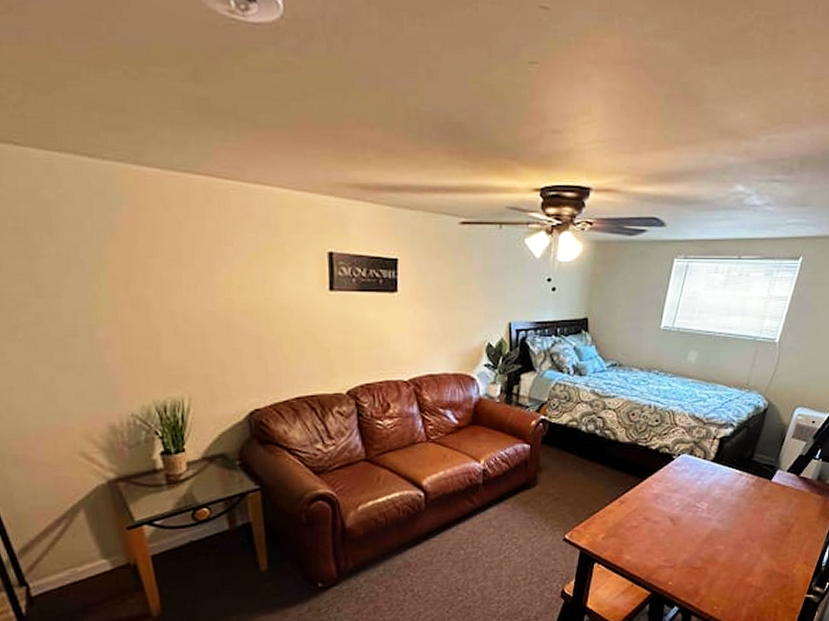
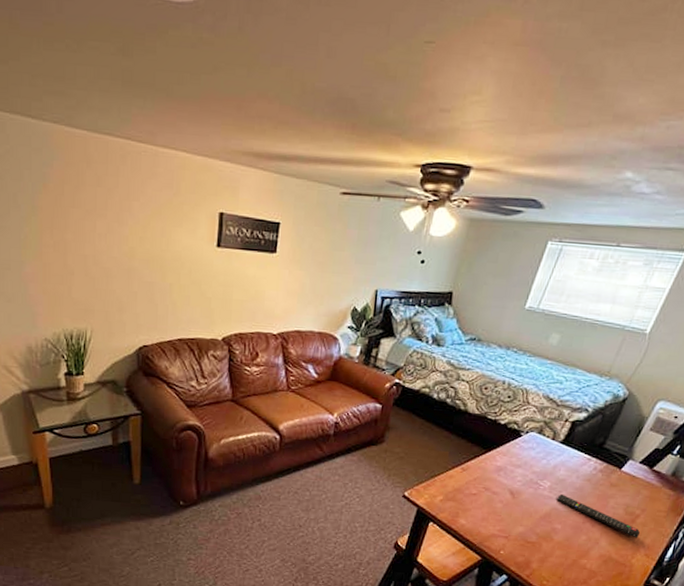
remote control: none [716,513,797,548] -> present [556,493,641,538]

